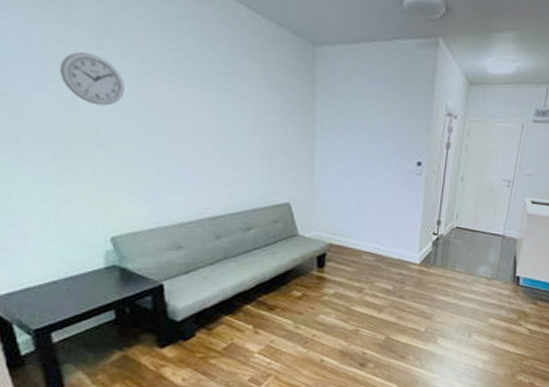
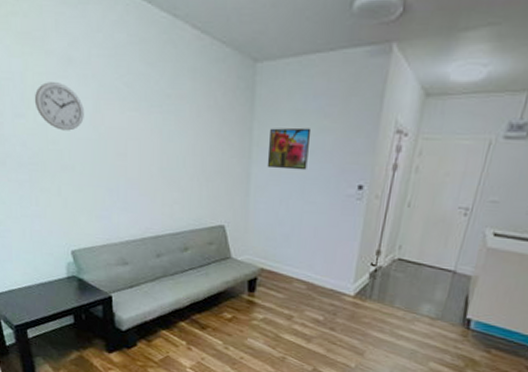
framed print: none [330,108,372,149] -> present [267,127,312,171]

